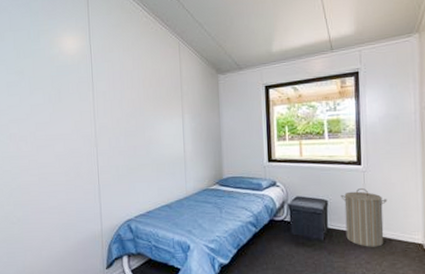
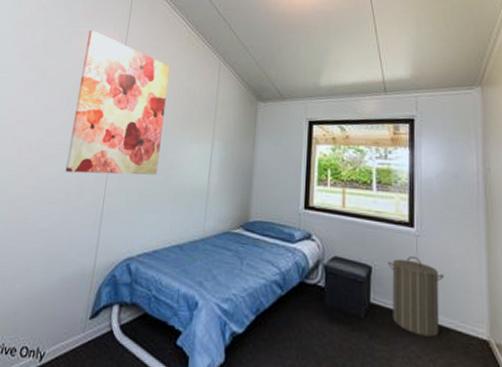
wall art: none [53,26,139,158] -> present [65,29,170,176]

